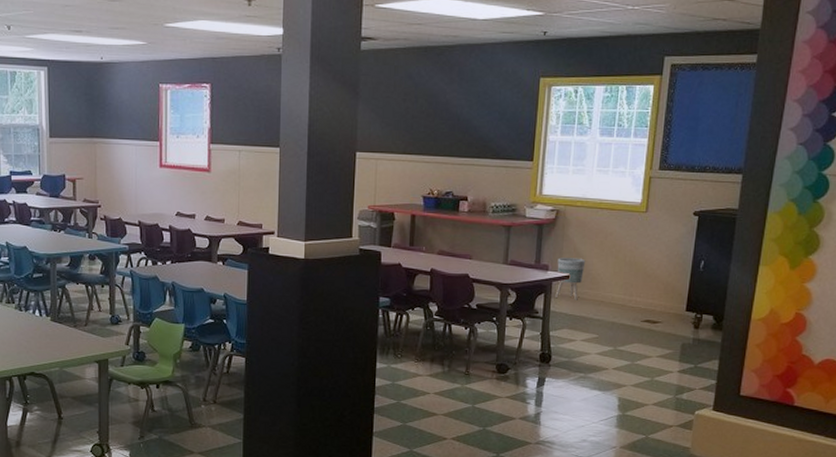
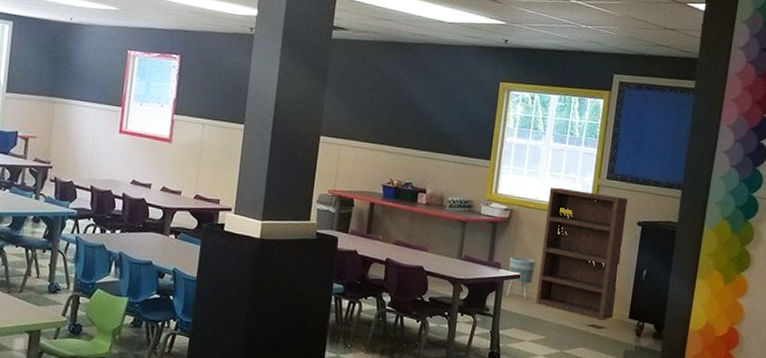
bookcase: none [587,183,682,315] -> present [536,187,628,320]

